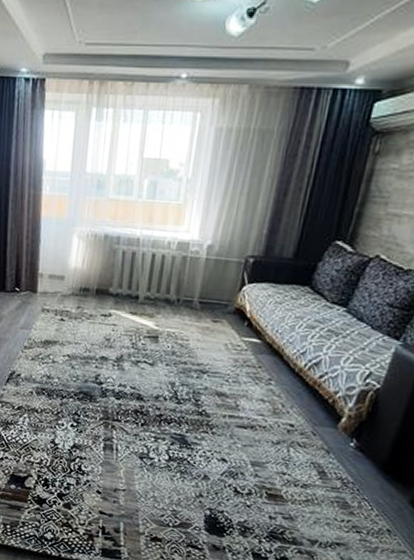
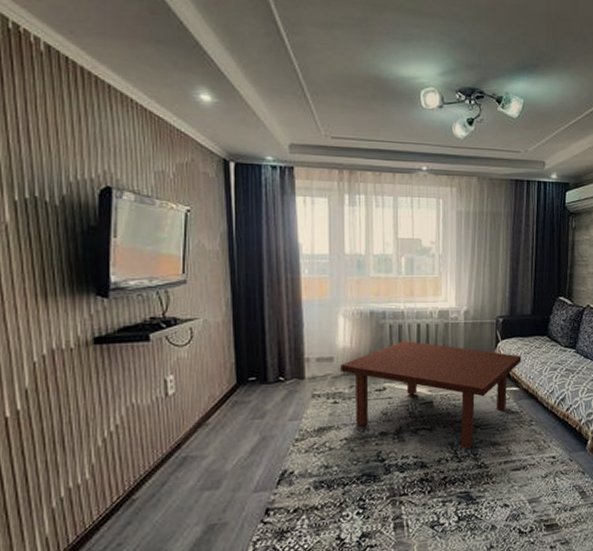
coffee table: none [70,269,271,394] -> present [340,340,522,449]

